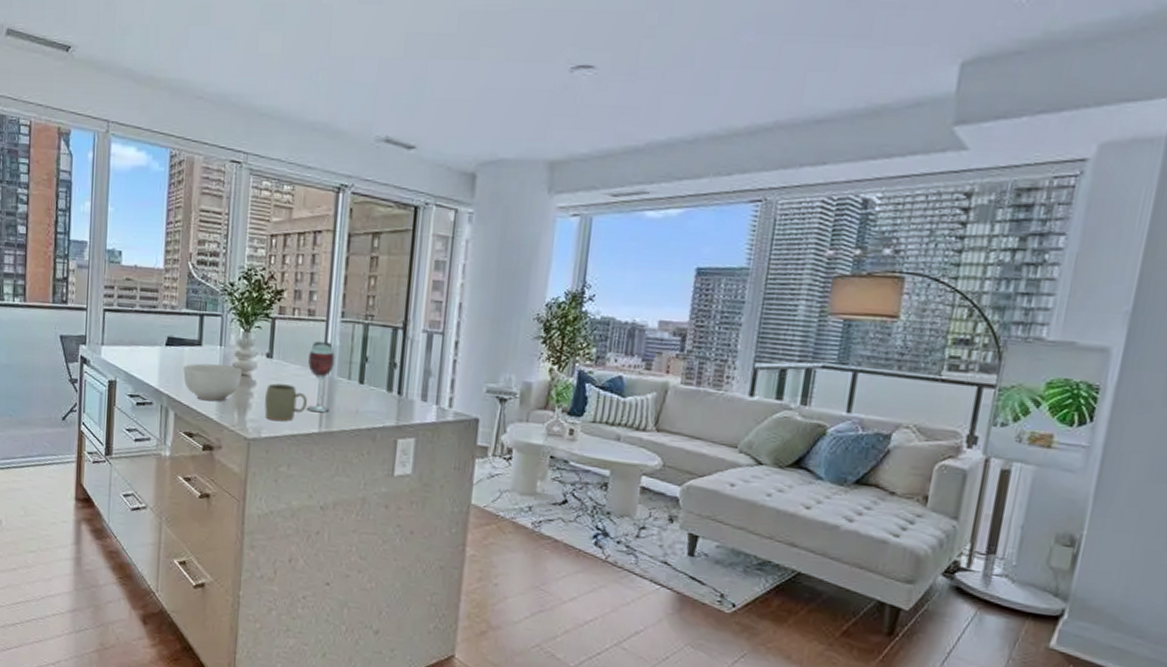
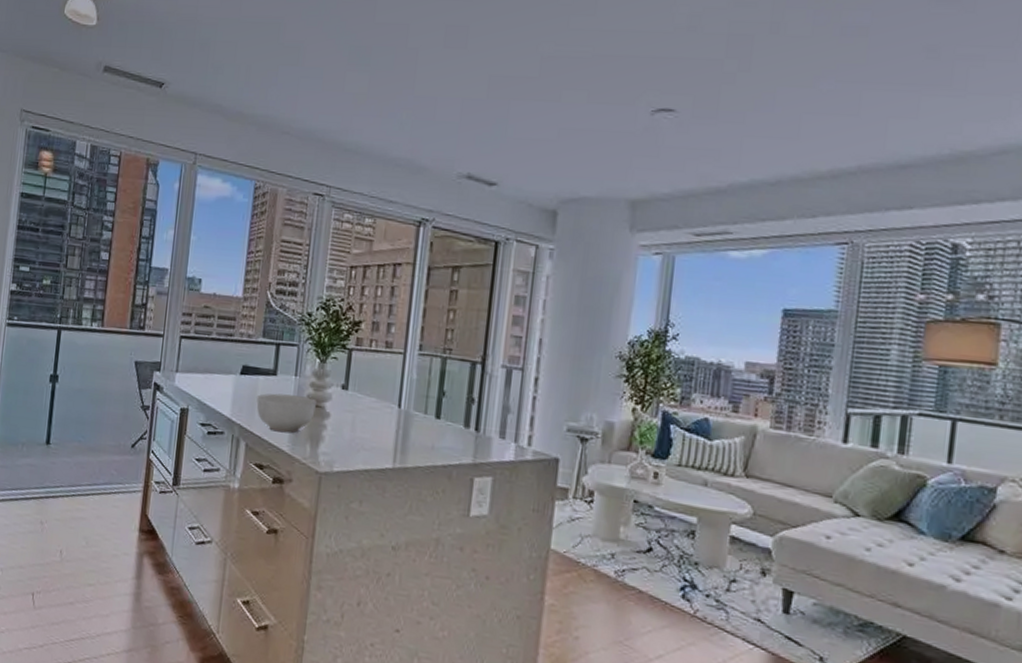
mug: present [264,383,307,422] -> none [337,416,382,455]
wineglass: present [306,341,335,413] -> none [380,373,412,448]

